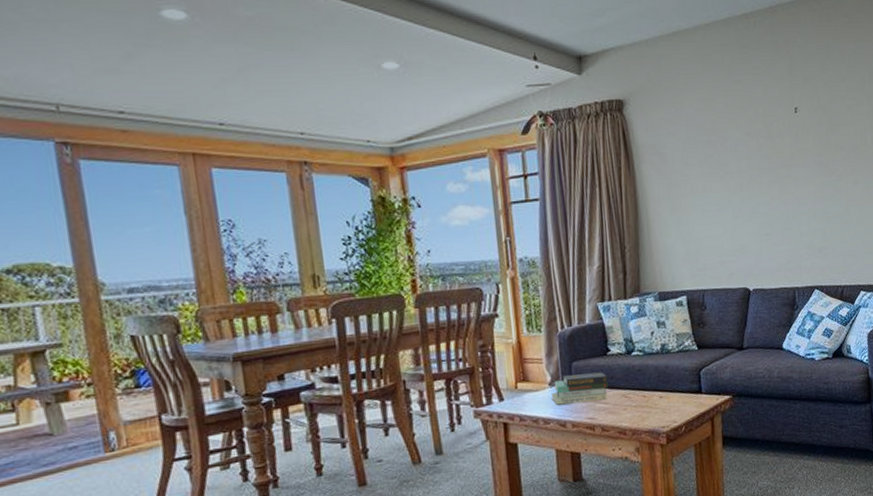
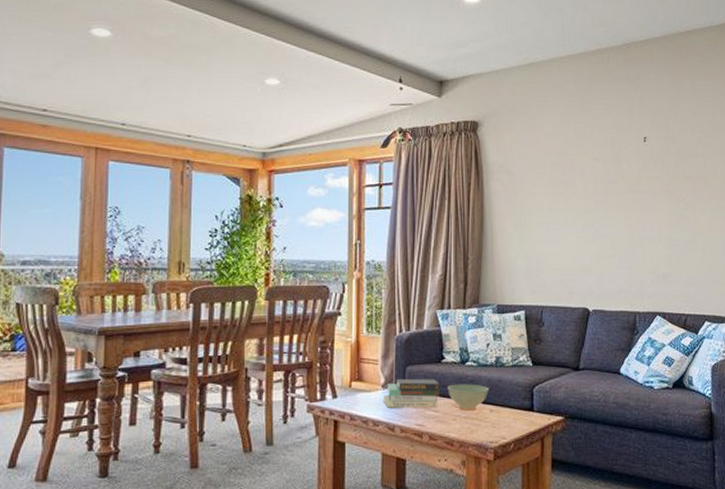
bowl: none [615,373,657,400] -> present [447,384,489,410]

